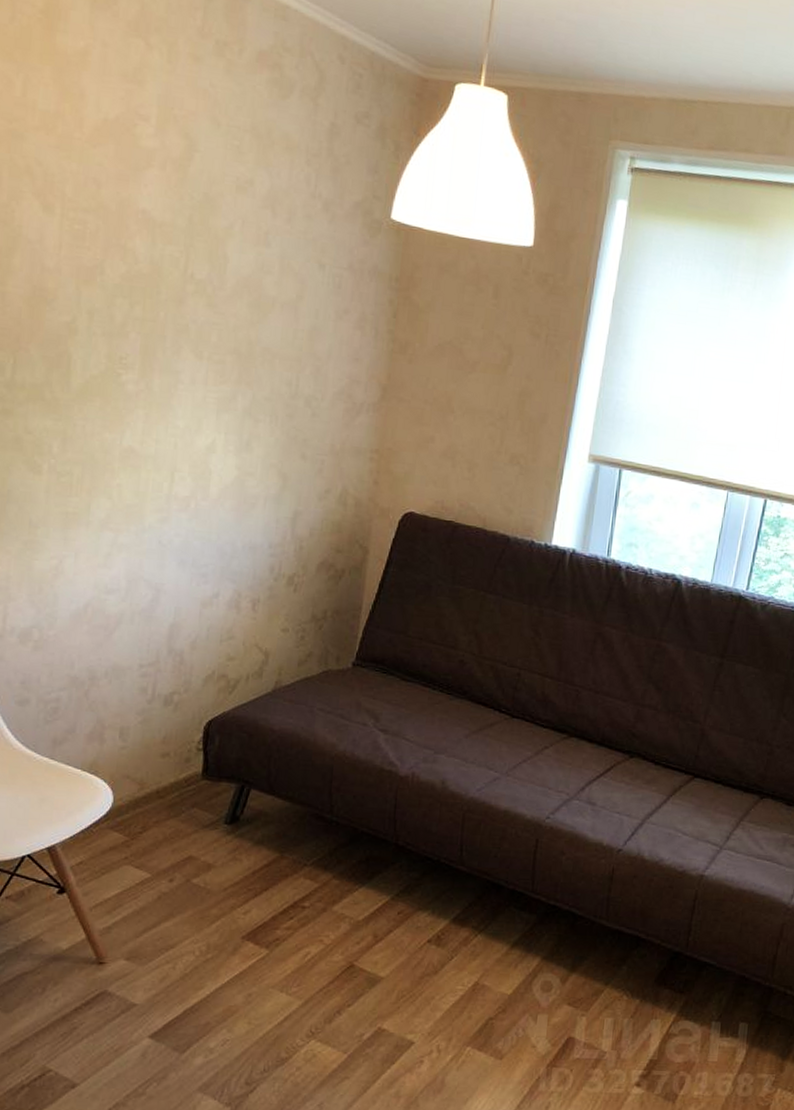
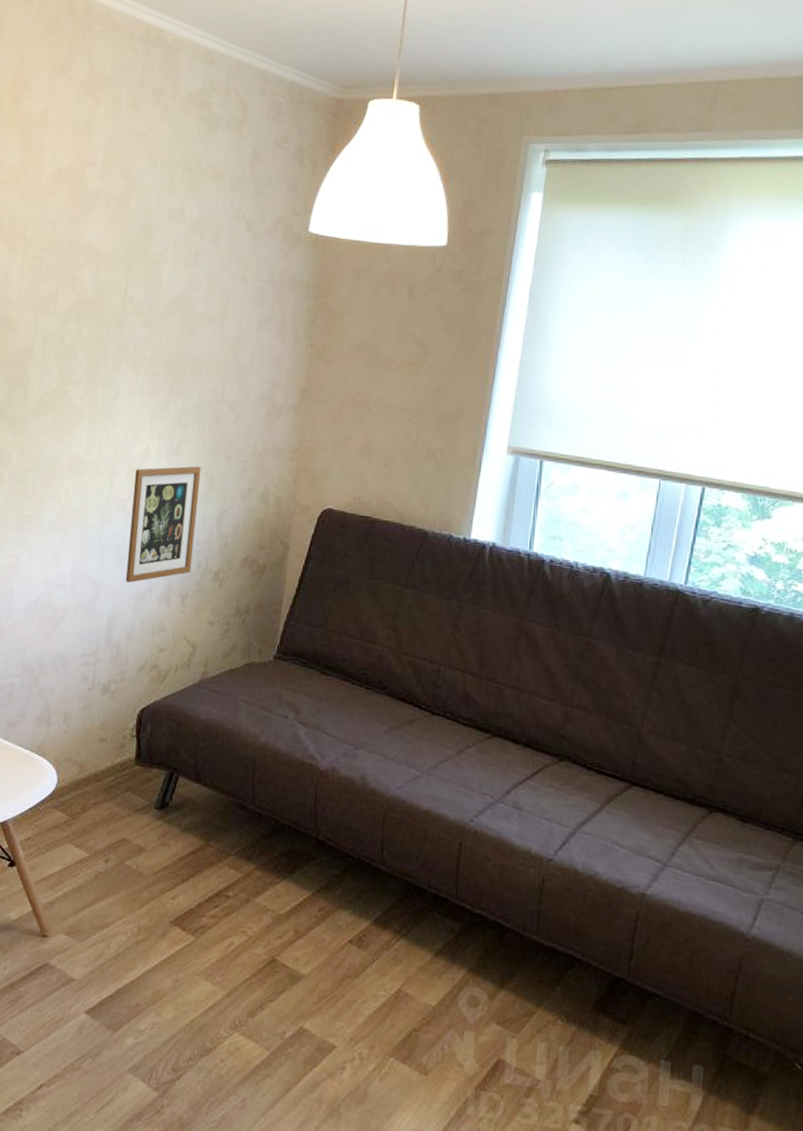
picture frame: none [189,463,274,588] -> present [125,466,201,583]

